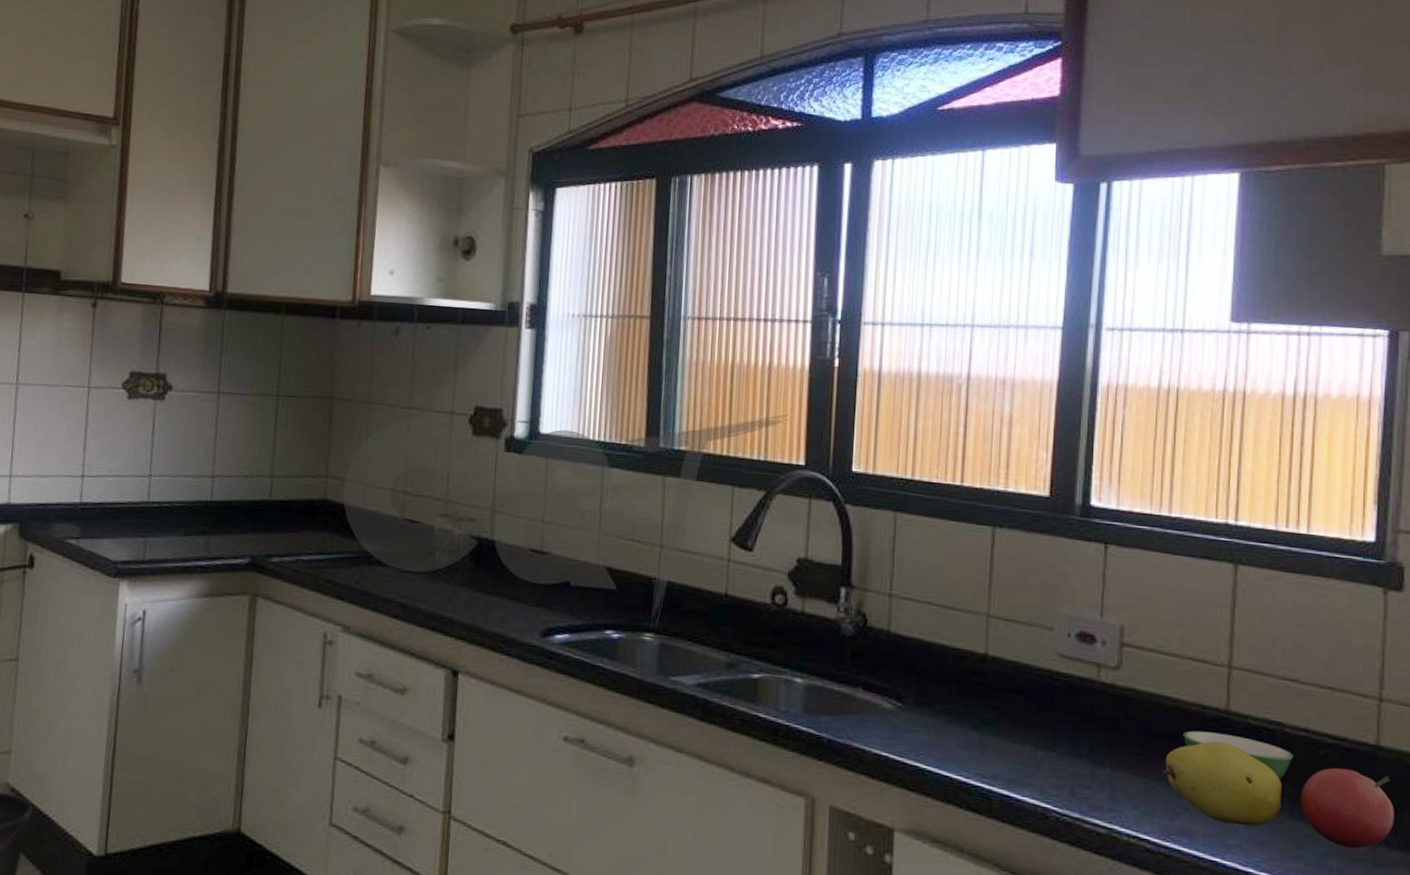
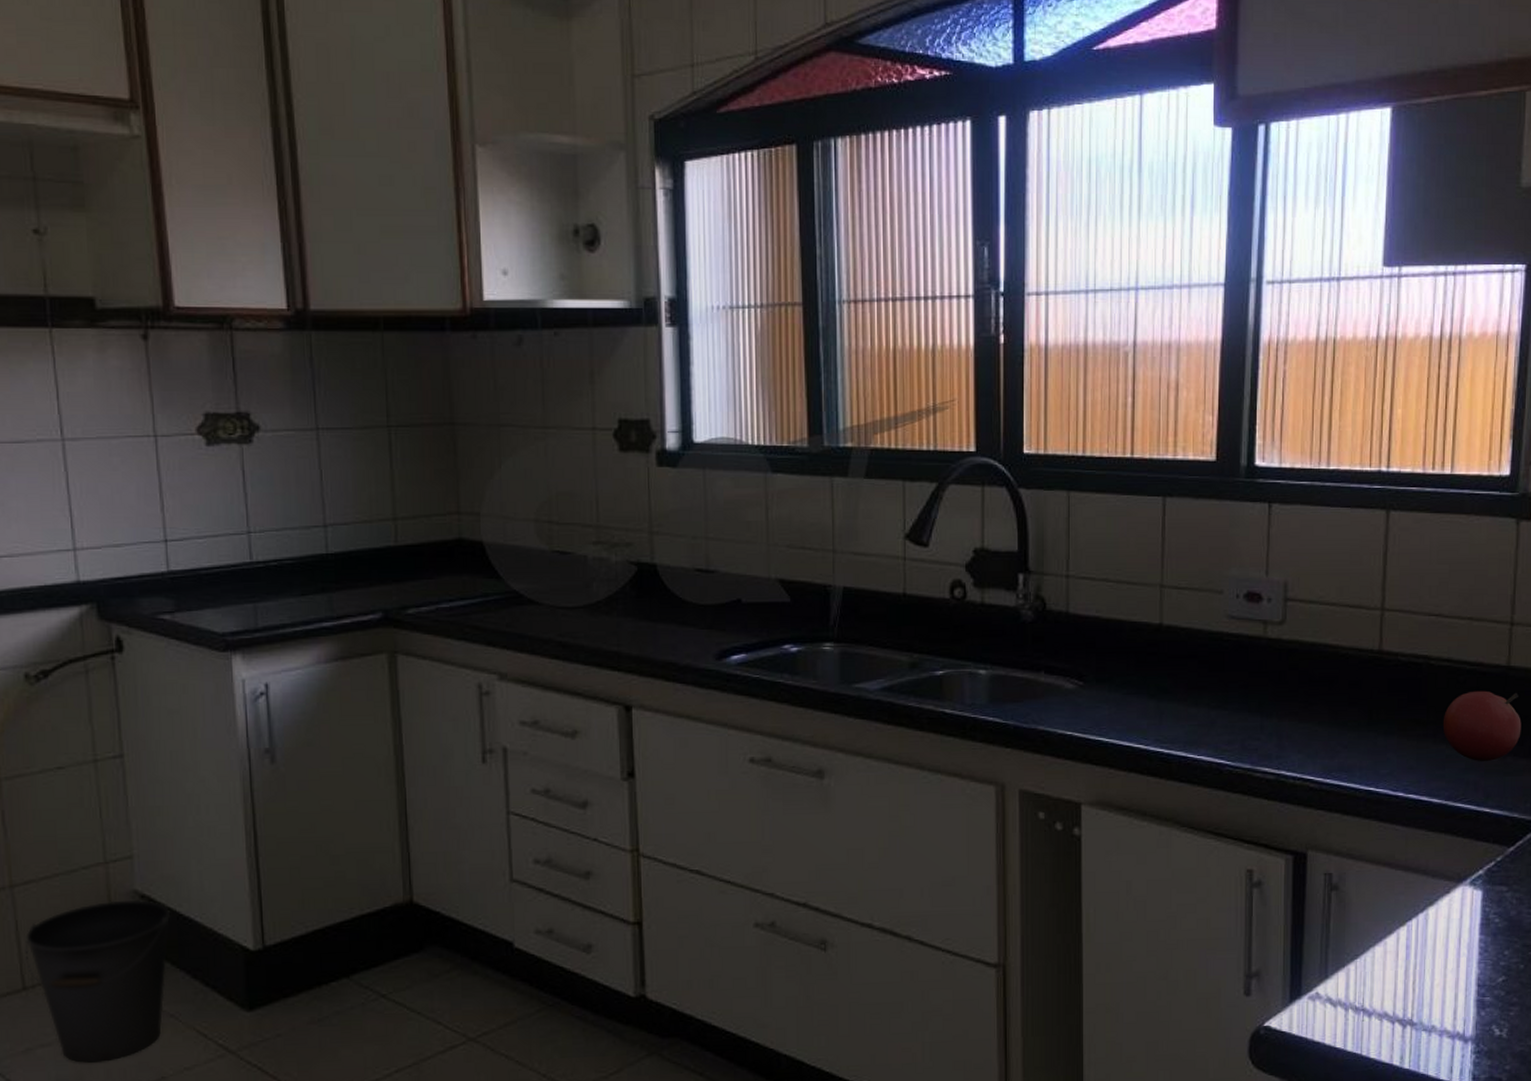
fruit: present [1162,741,1281,827] -> none [1323,680,1427,755]
bowl: present [1182,730,1293,780] -> none [1341,672,1437,708]

